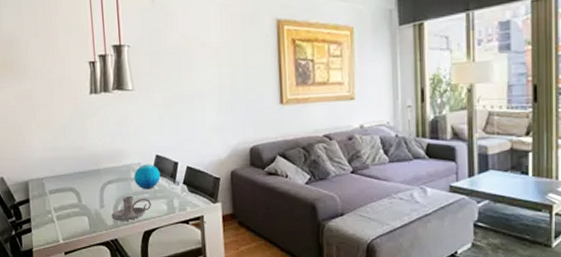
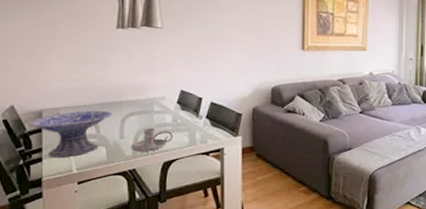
decorative bowl: none [16,179,92,228] -> present [27,110,112,158]
decorative orb: present [134,164,161,190] -> none [157,98,184,123]

